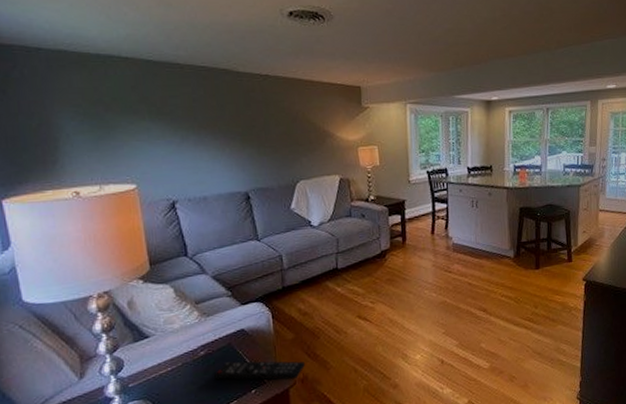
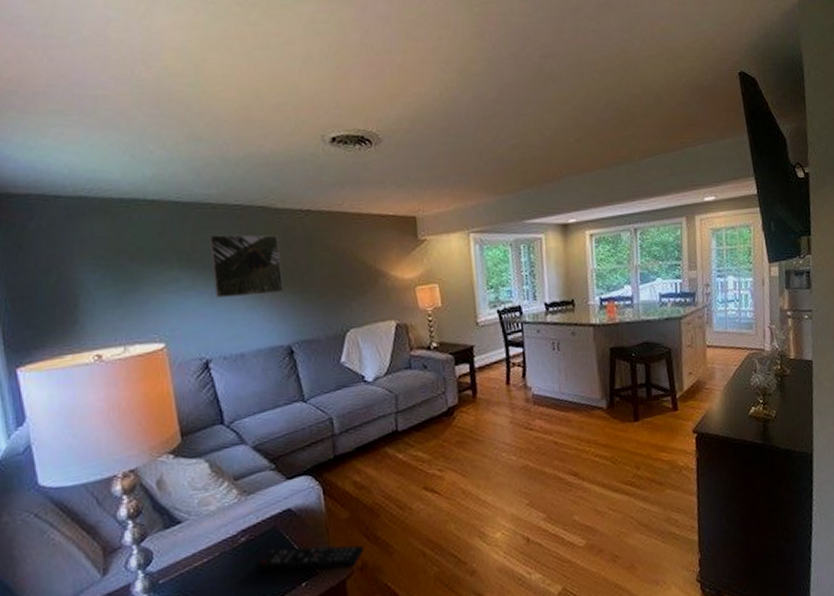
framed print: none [177,91,243,148] -> present [209,234,284,298]

